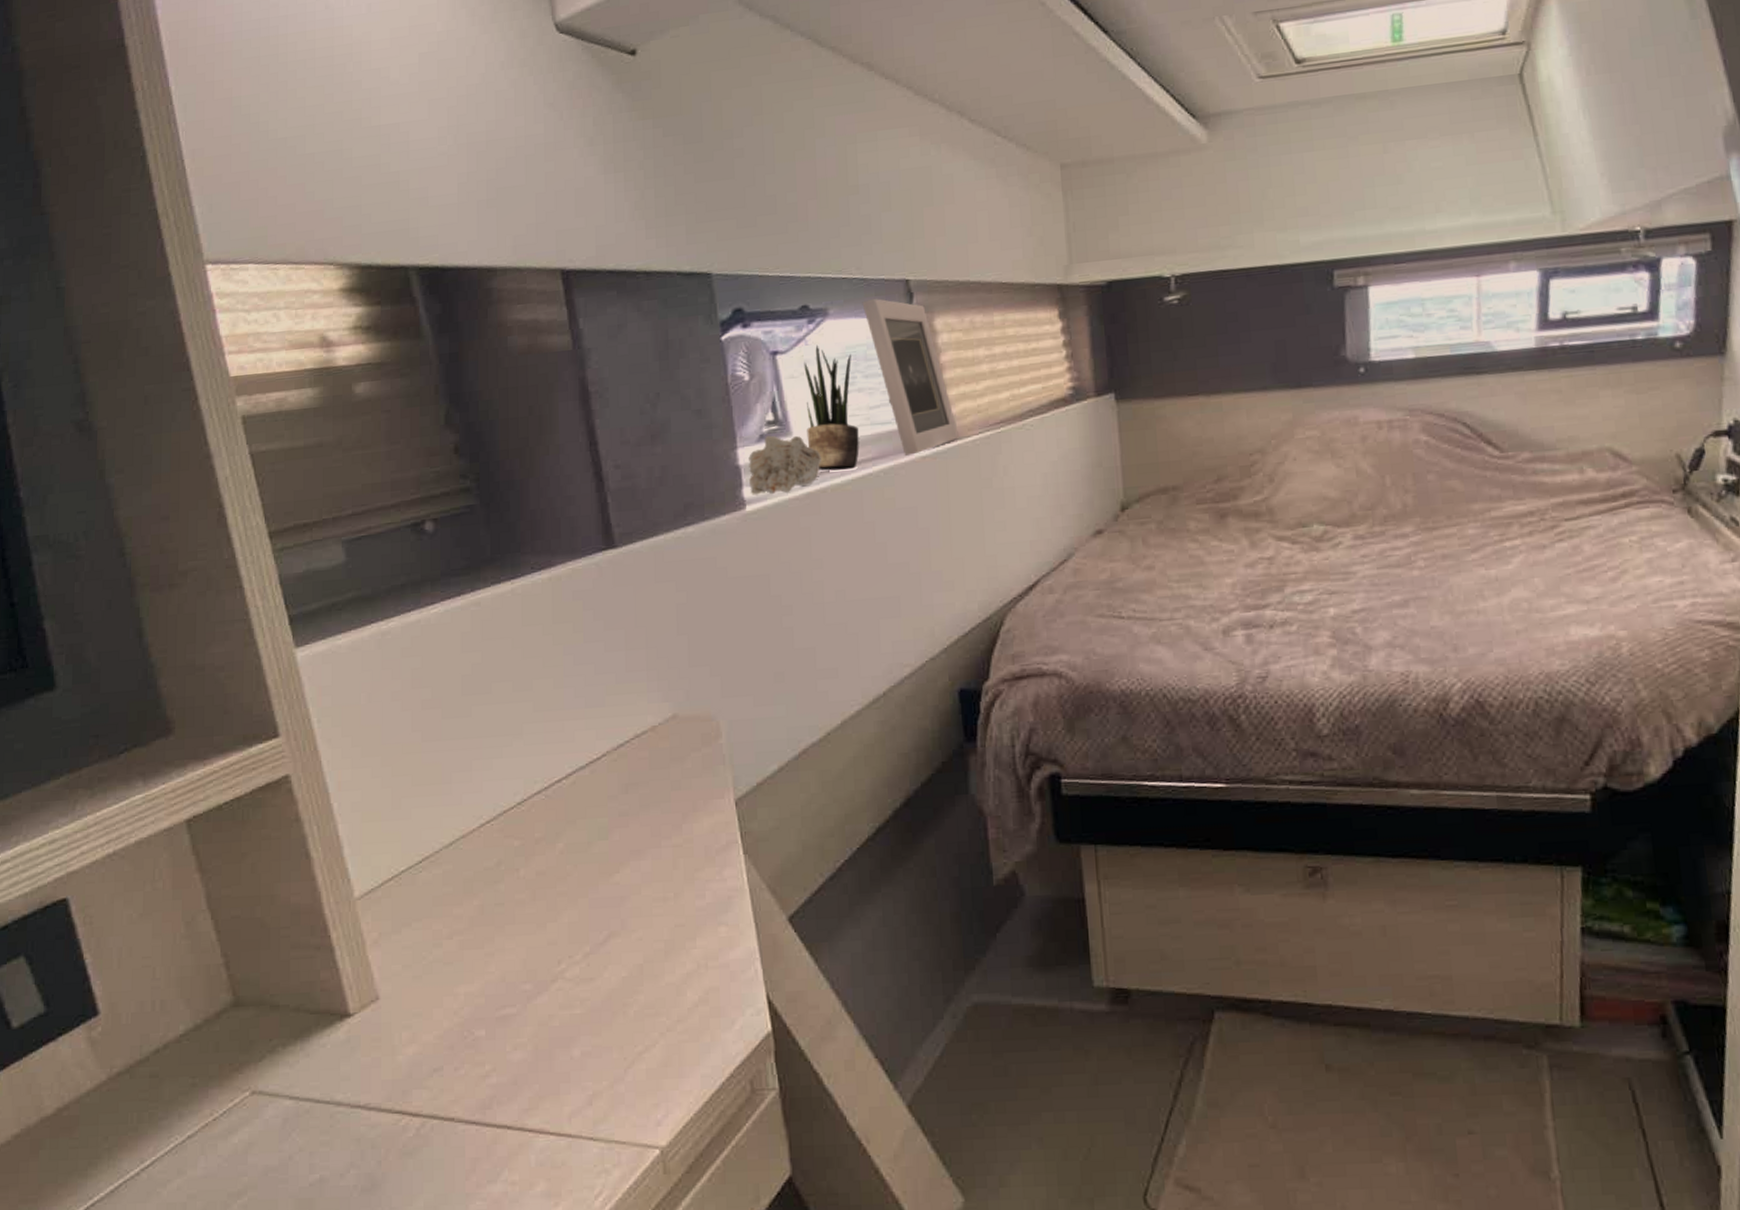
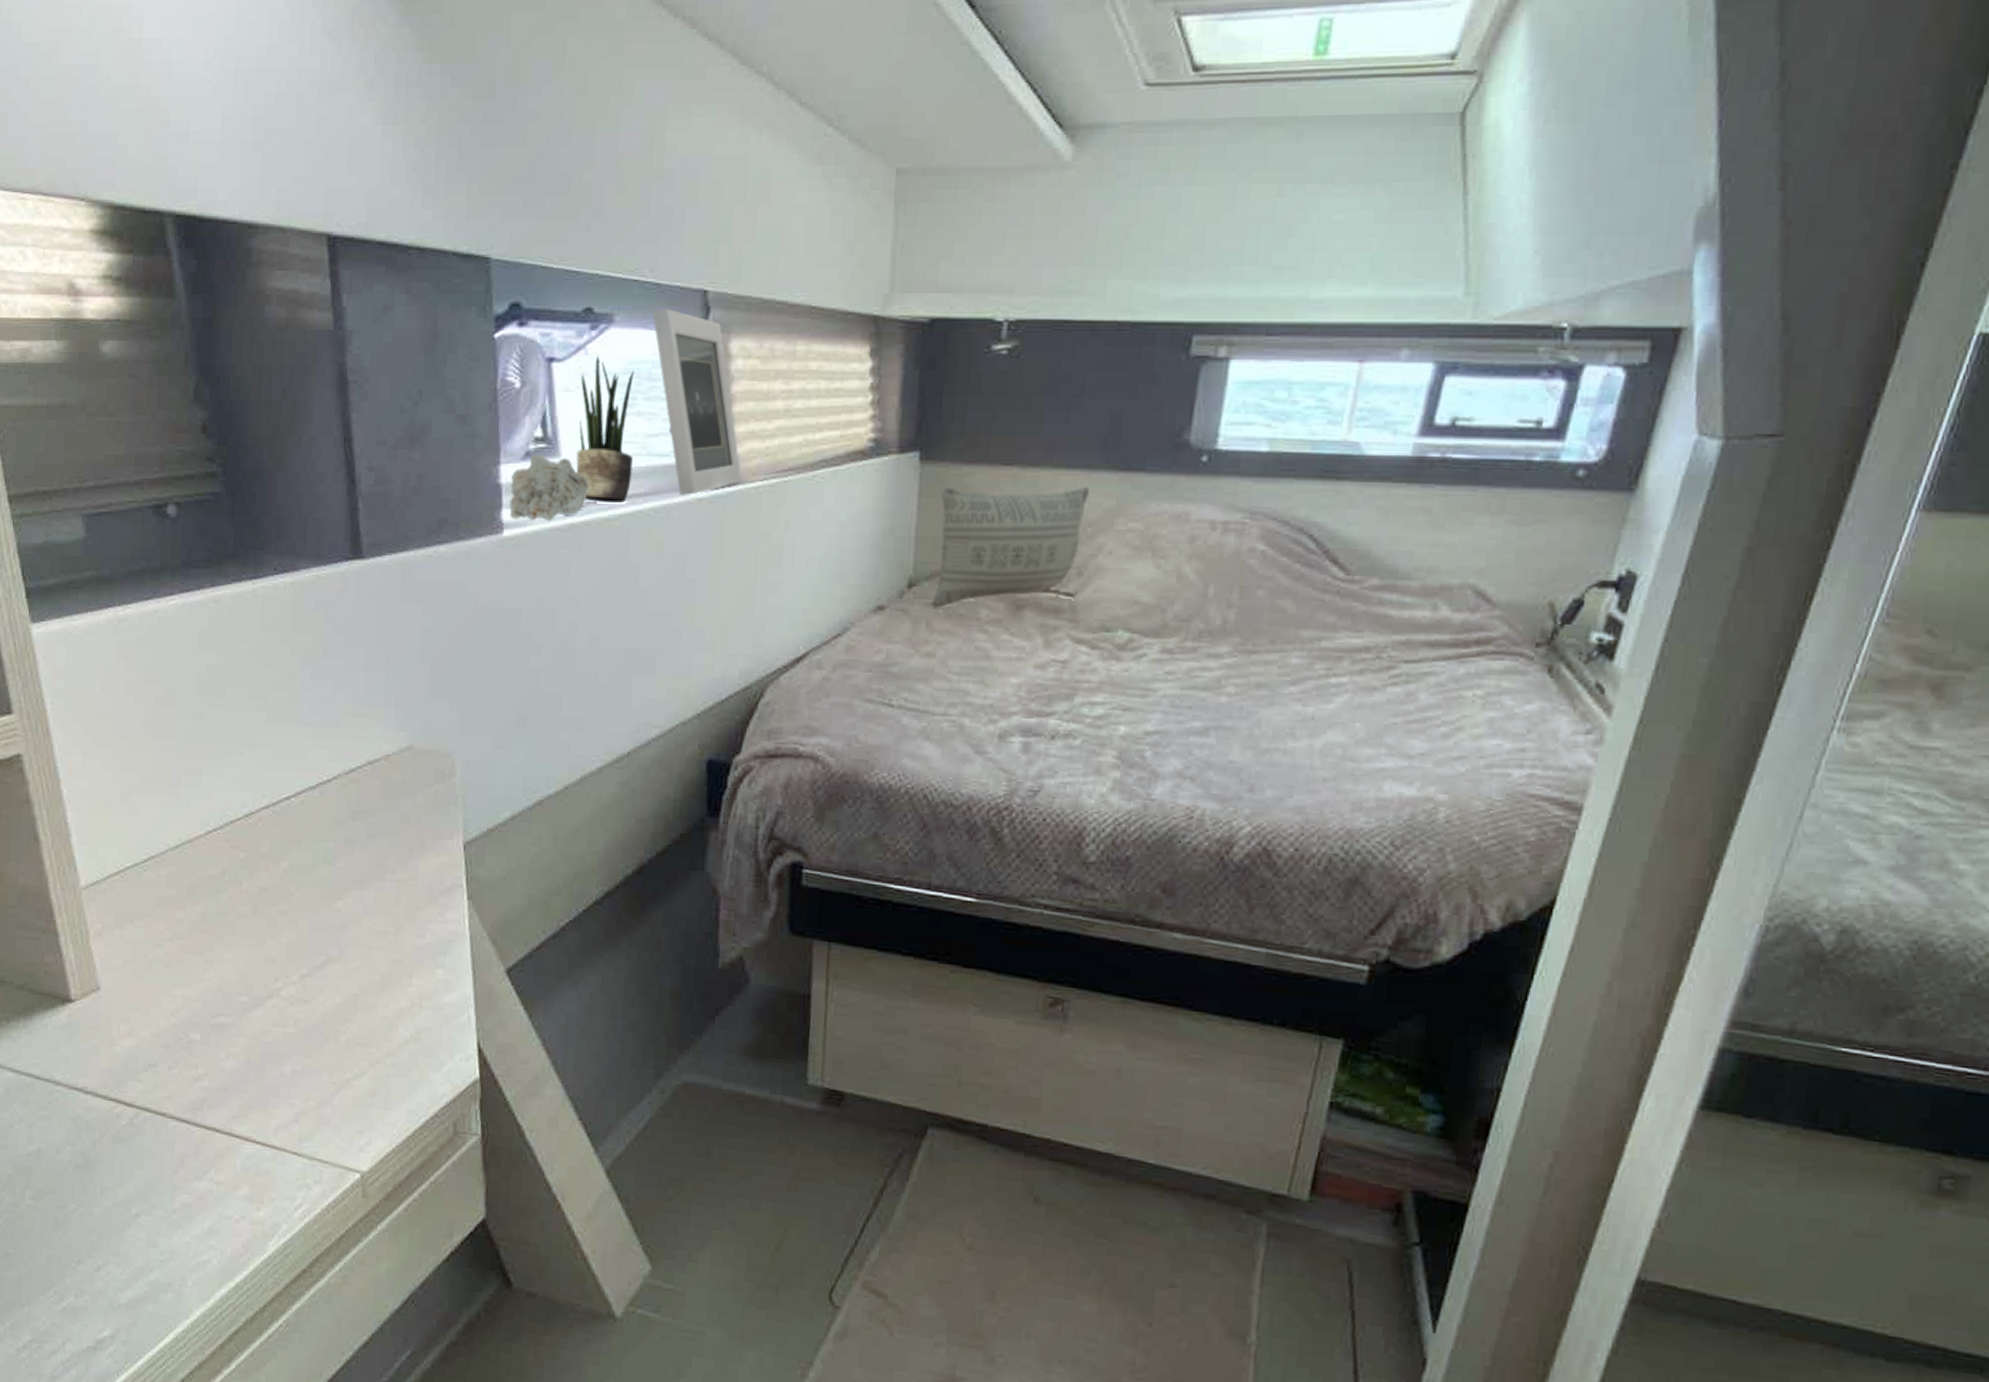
pillow: none [1139,406,1272,526] -> present [930,487,1090,608]

